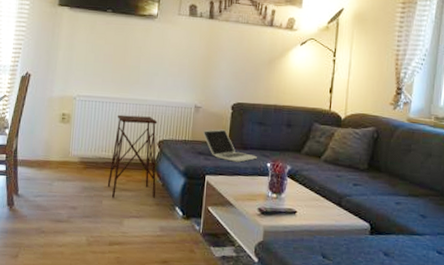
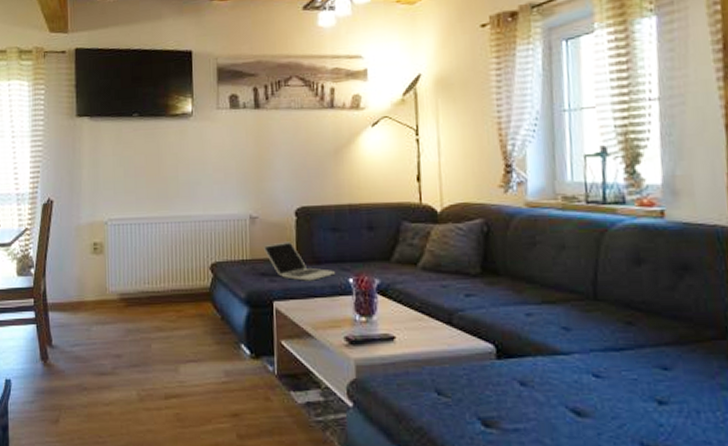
side table: present [107,114,158,198] -> none [155,236,215,340]

